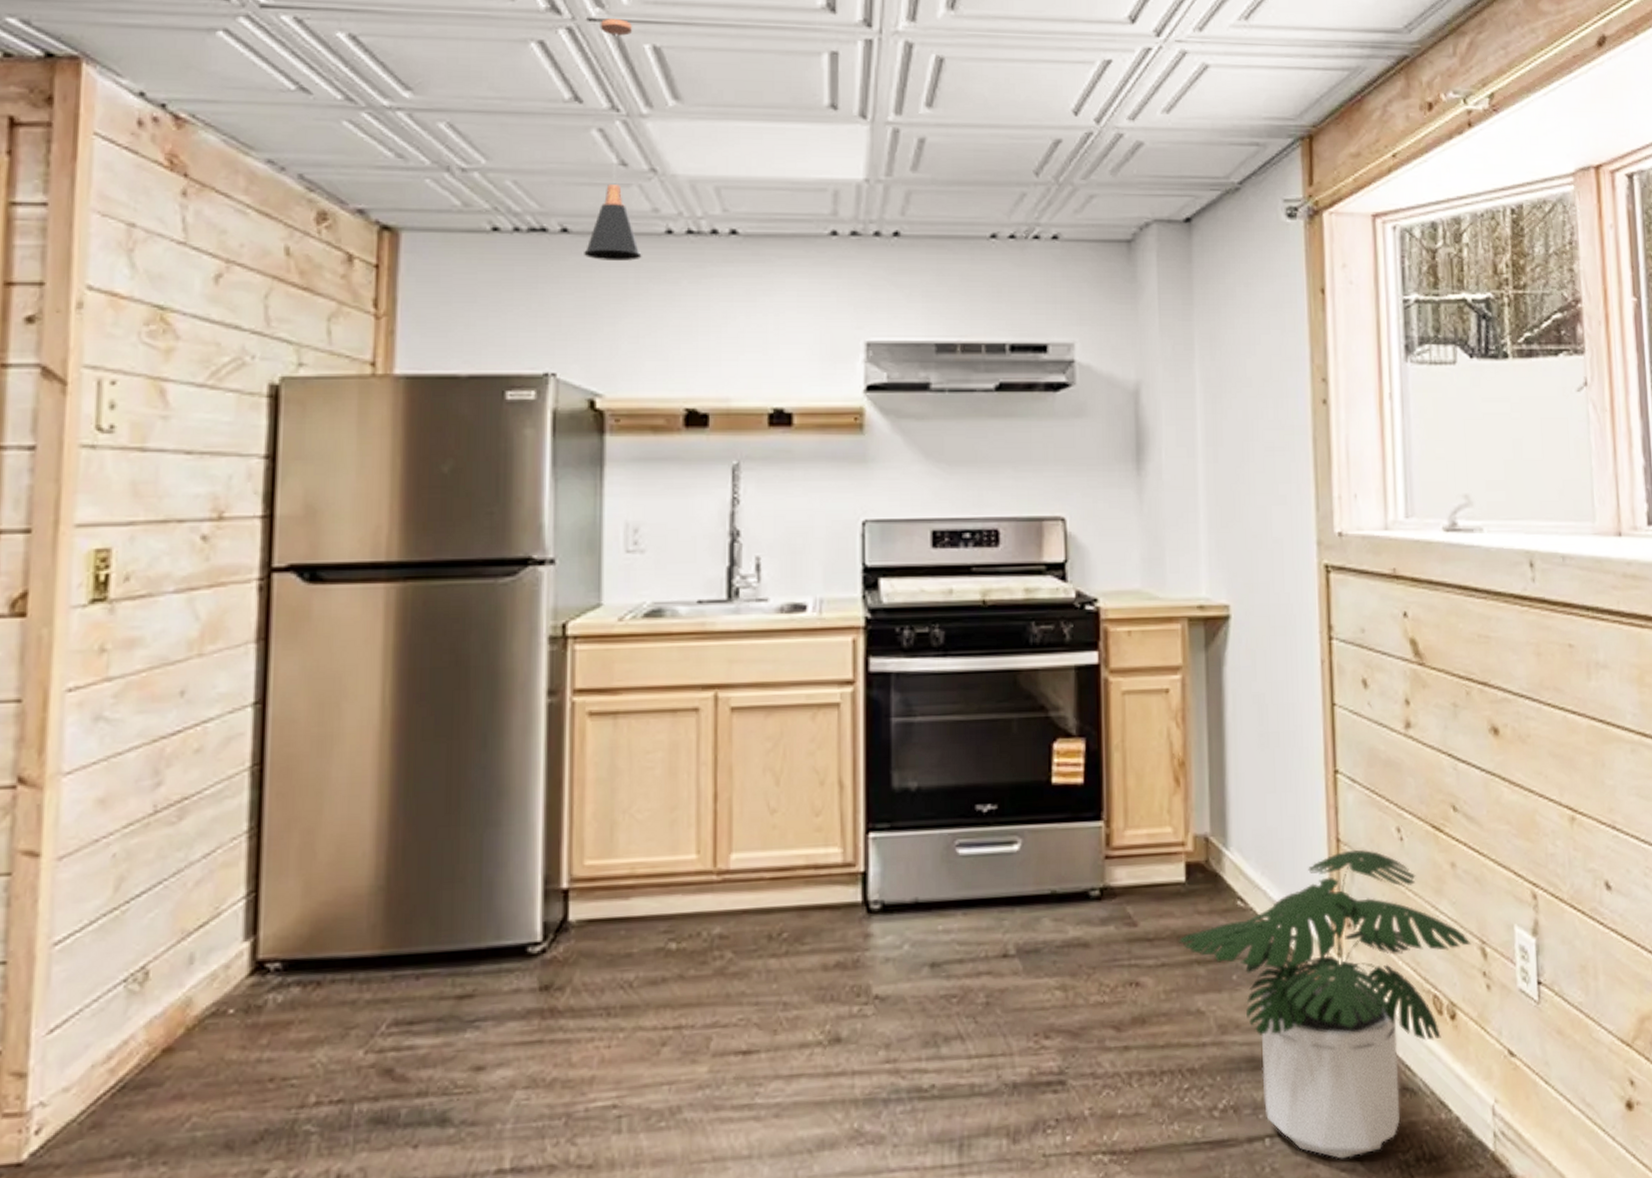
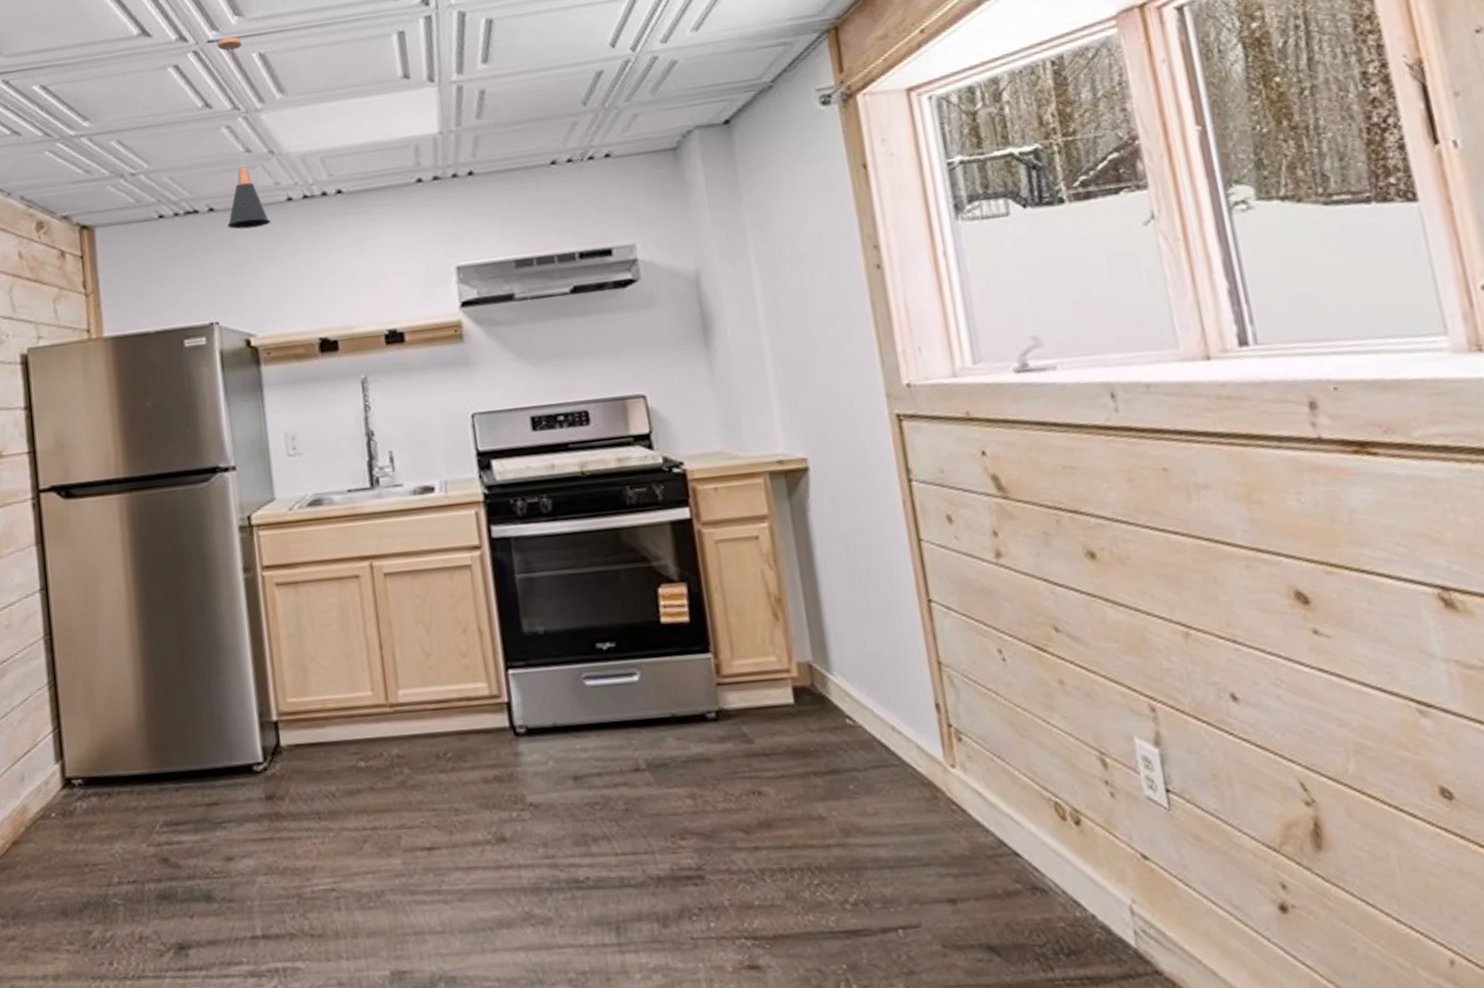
potted plant: present [1178,849,1471,1159] -> none [793,670,1089,950]

